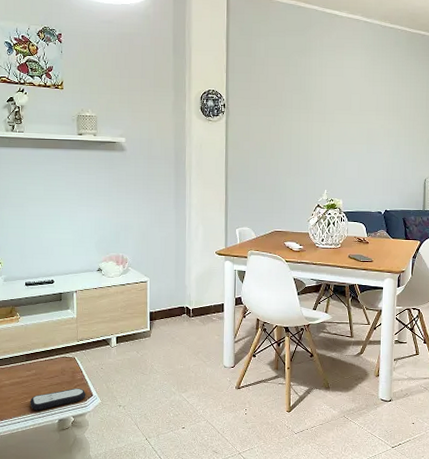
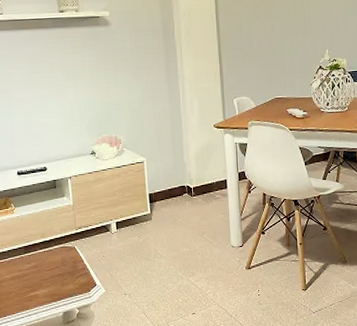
remote control: present [30,388,86,411] -> none [32,278,90,304]

